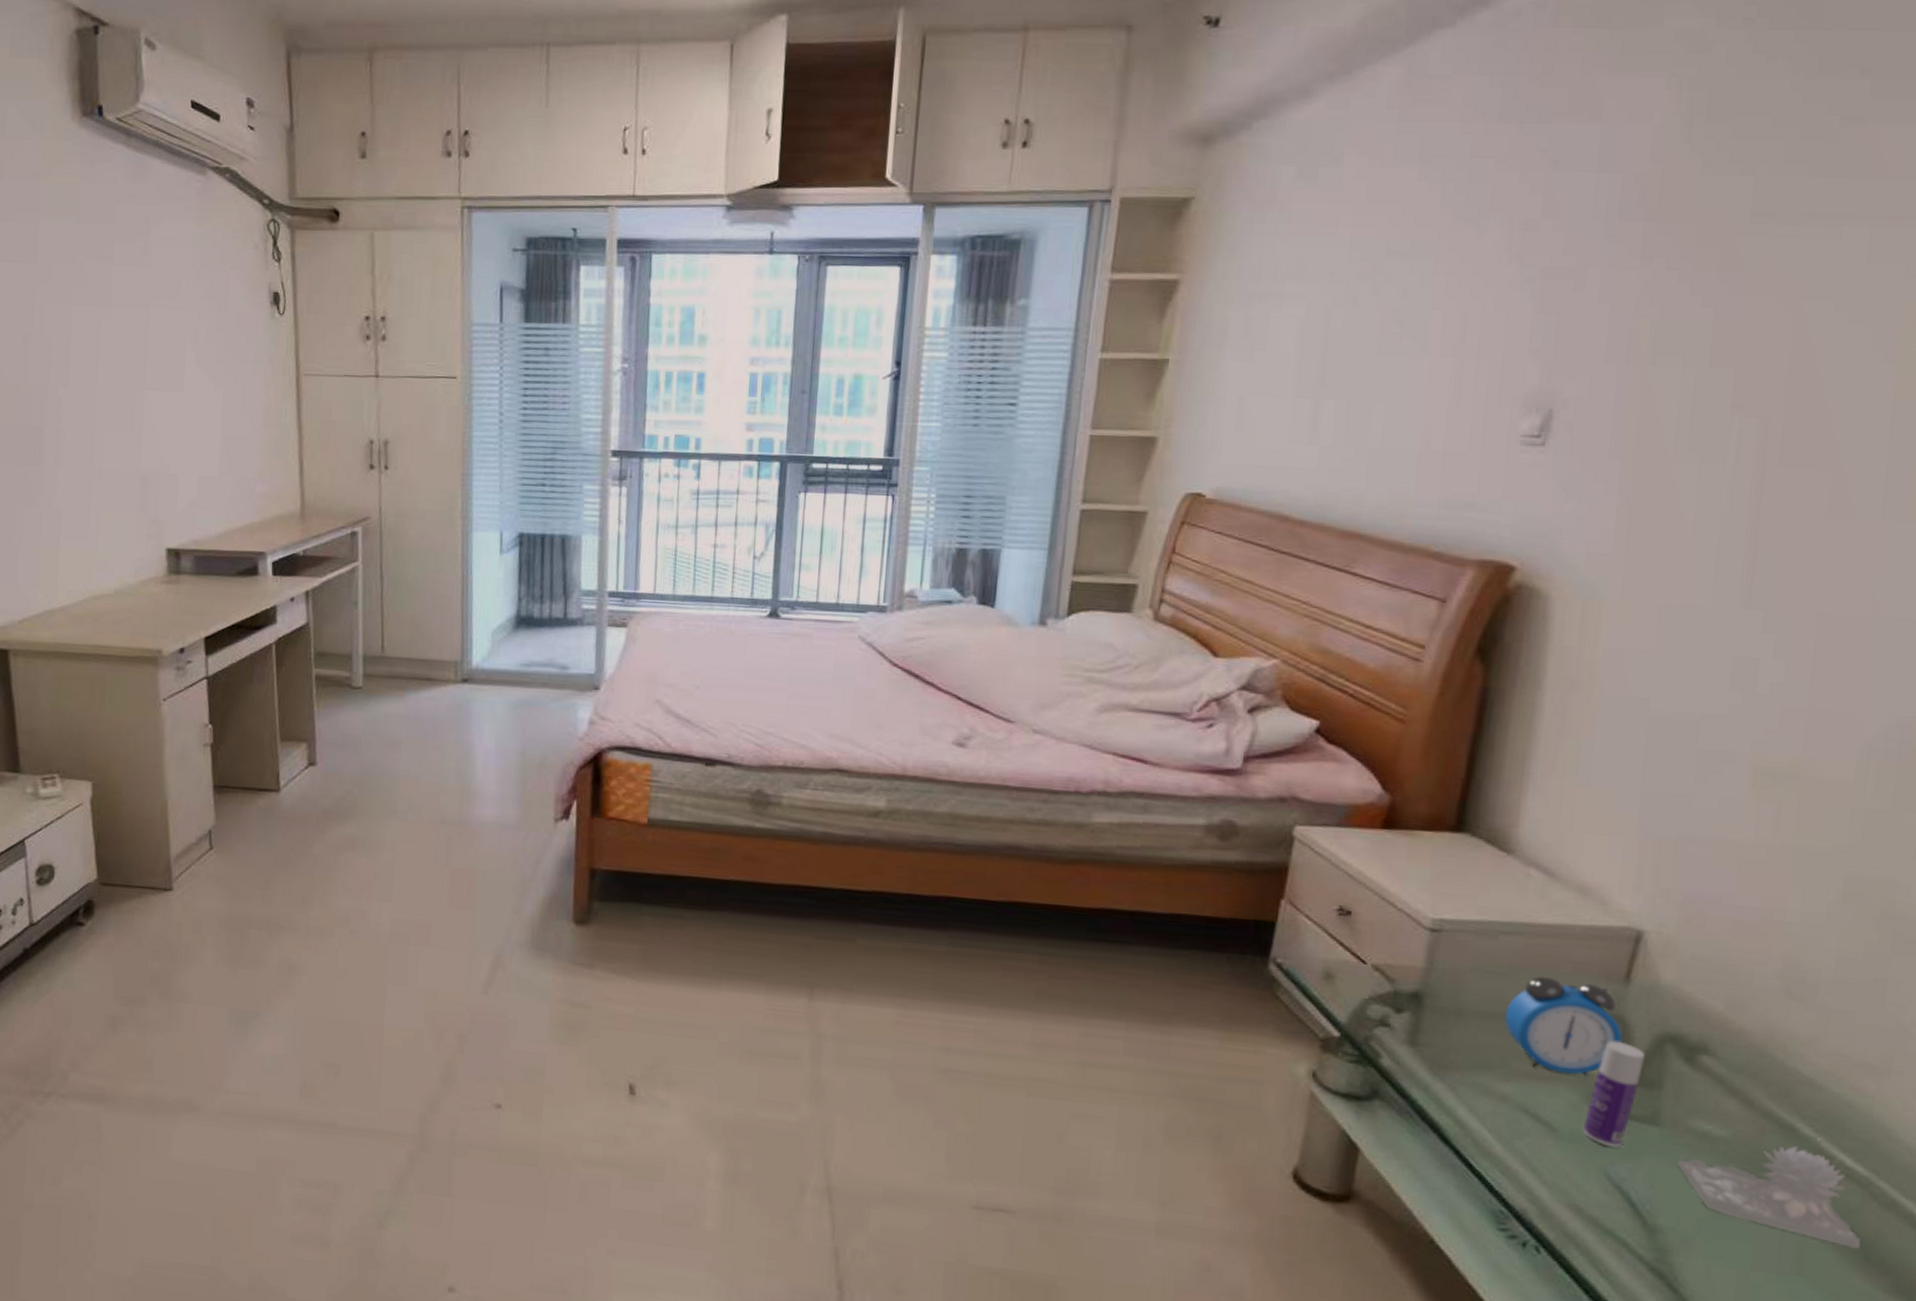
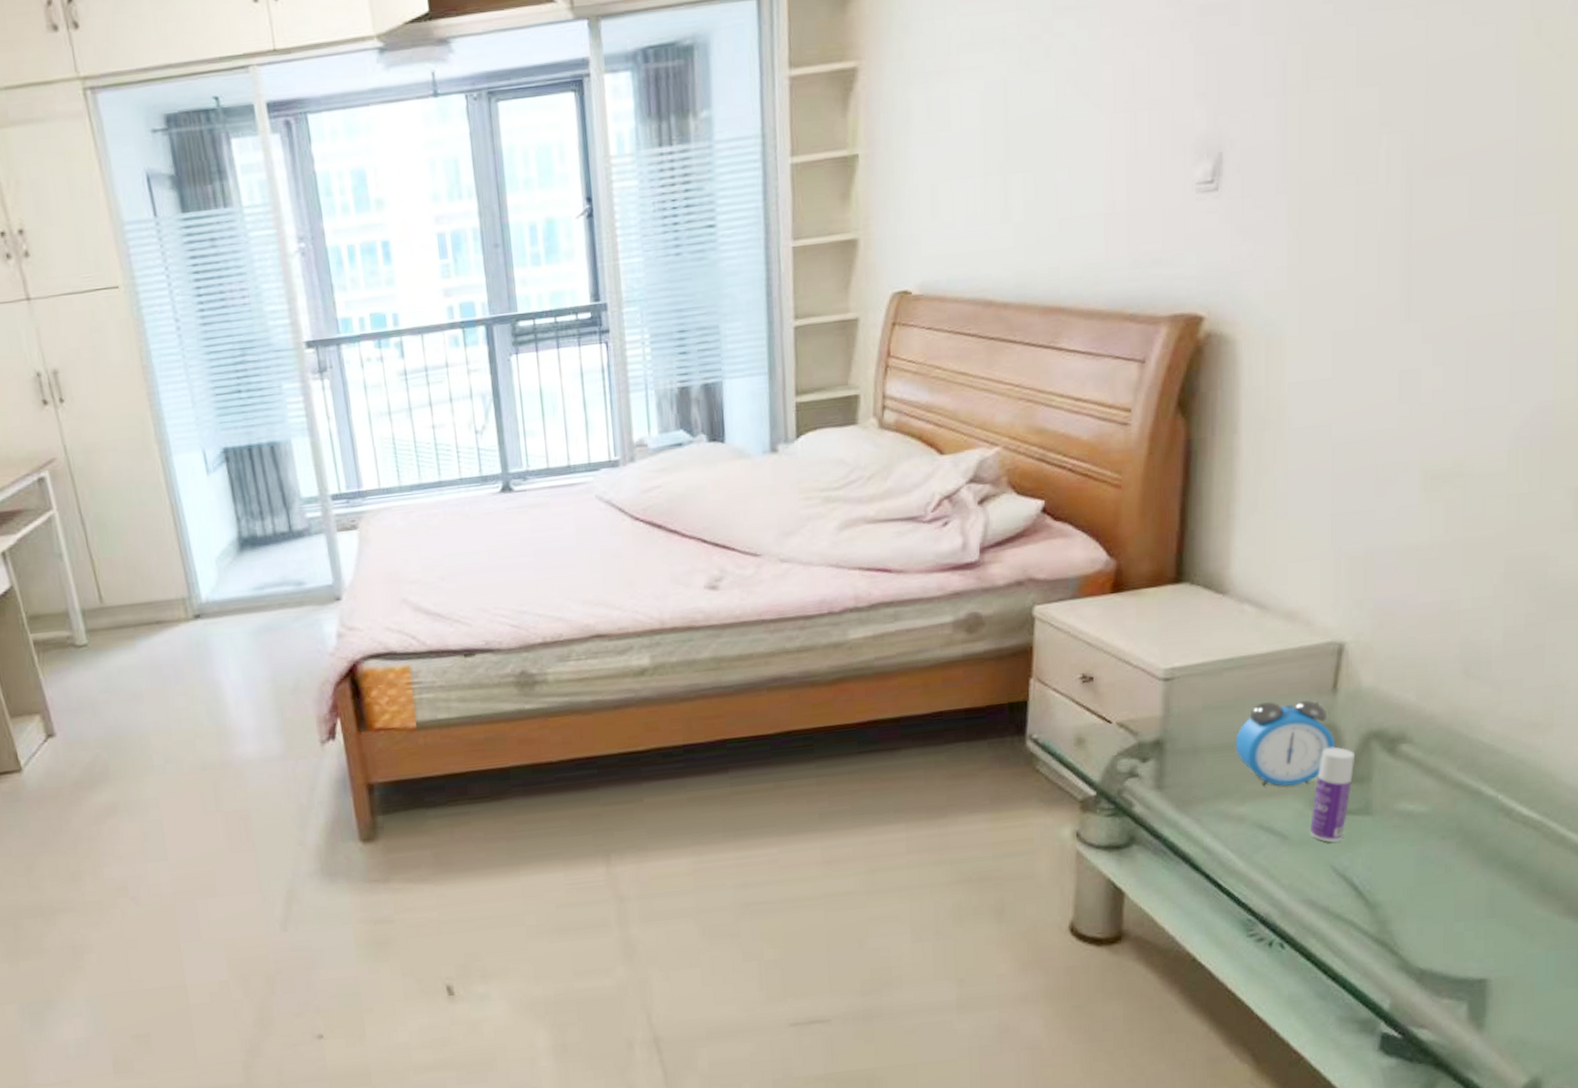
succulent plant: present [1677,1145,1861,1249] -> none [1389,806,1538,885]

